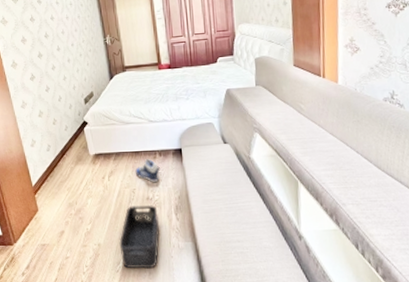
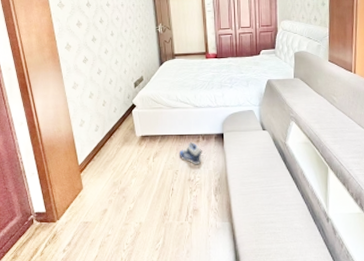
storage bin: present [119,205,160,269] -> none [160,186,200,247]

